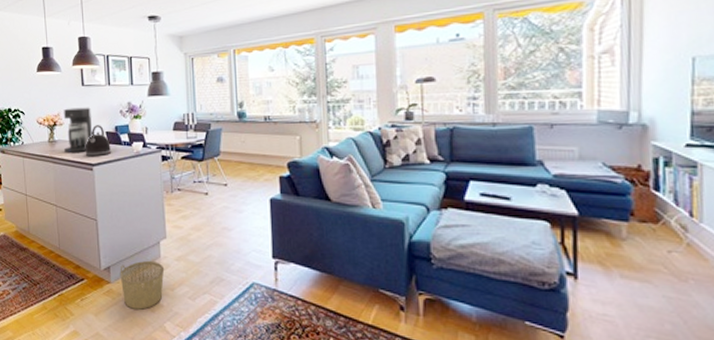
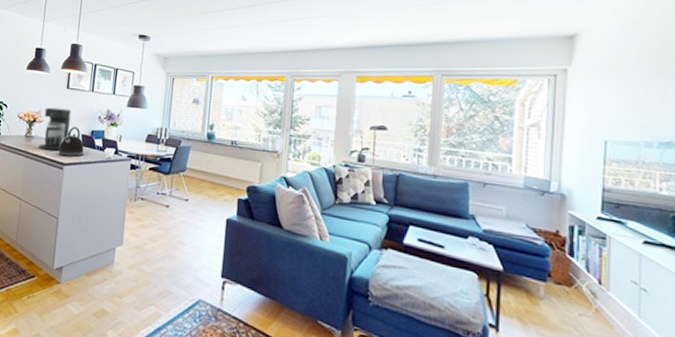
basket: present [119,261,165,310] -> none [70,265,116,315]

